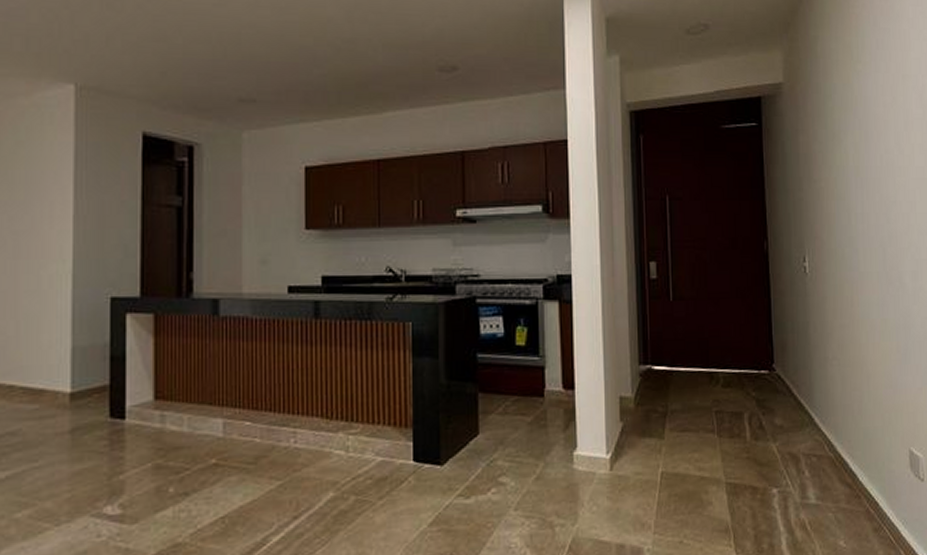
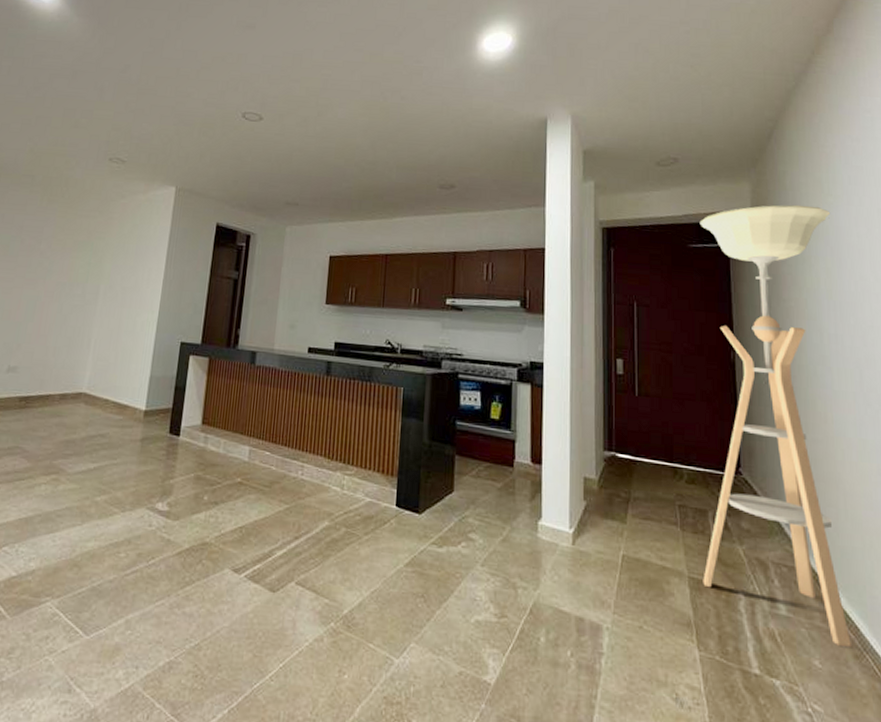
floor lamp: none [732,74,871,523] -> present [699,204,851,647]

